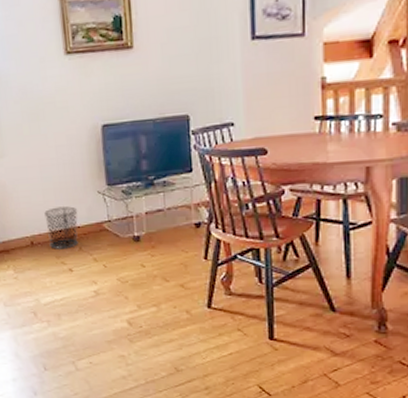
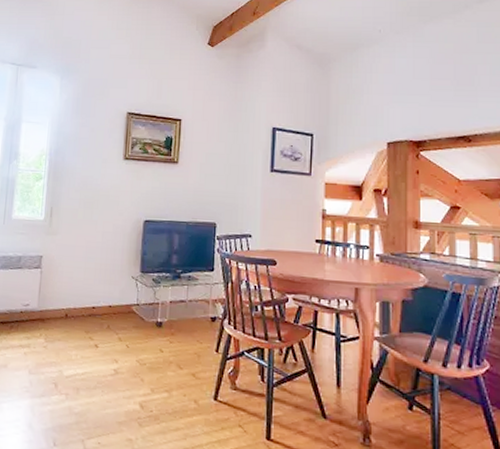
waste bin: present [44,206,79,251] -> none [81,285,112,326]

